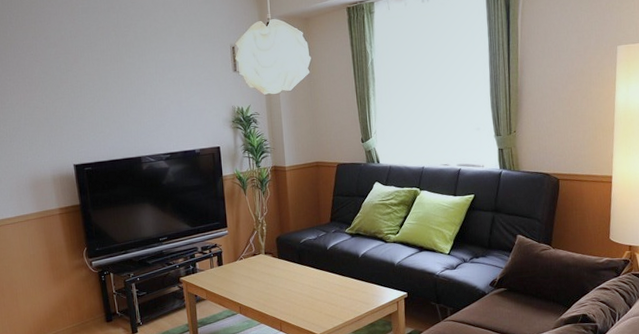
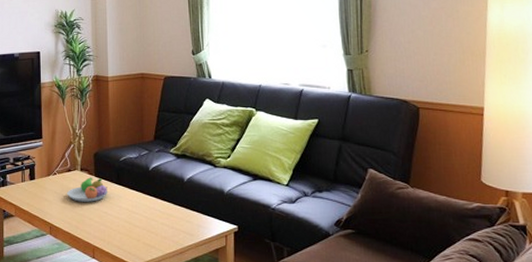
fruit bowl: none [253,259,290,283] -> present [67,177,107,202]

